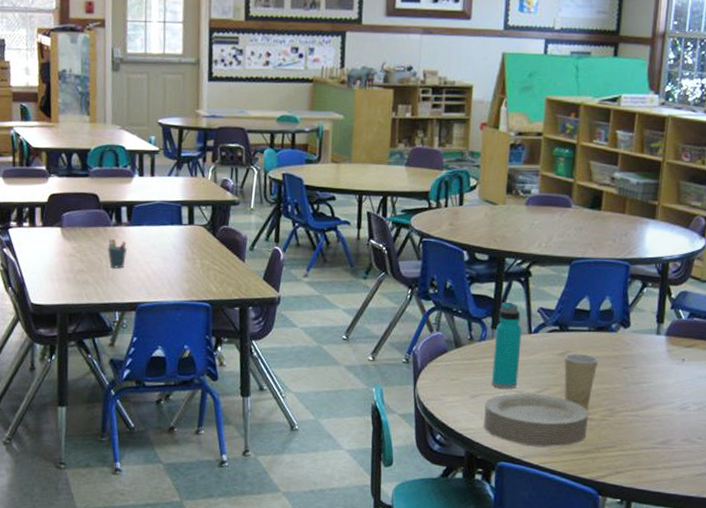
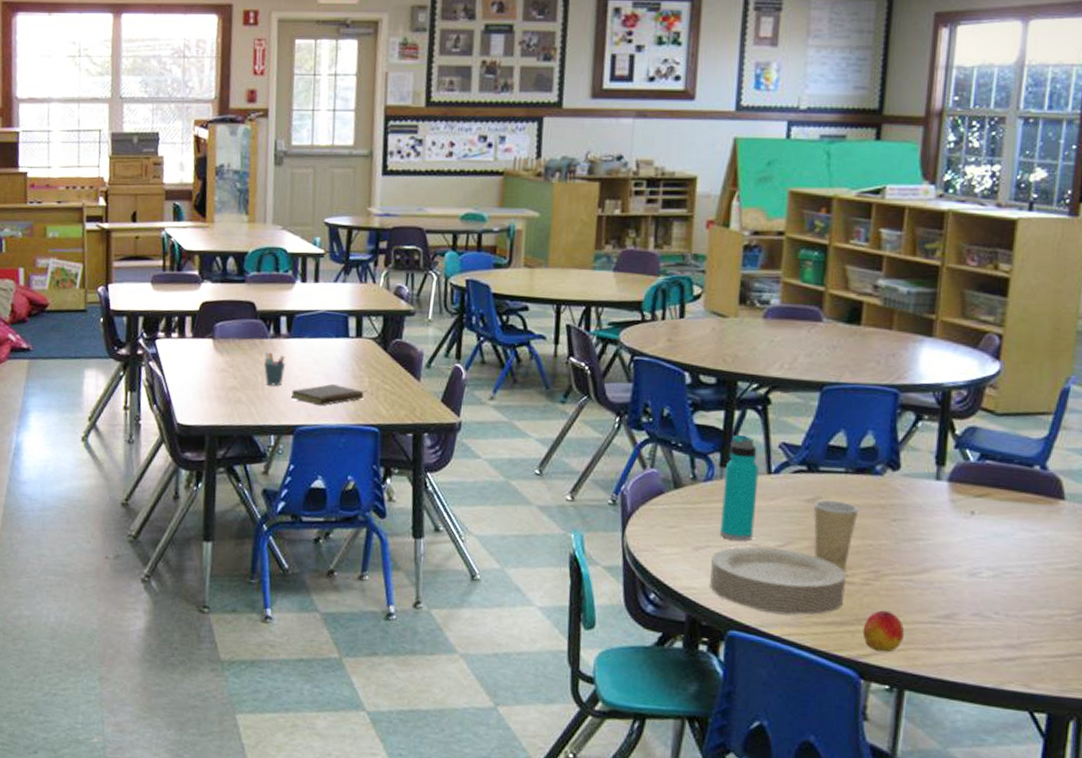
book: none [132,265,205,286] -> present [290,383,373,406]
peach: none [601,440,632,473] -> present [862,610,905,653]

